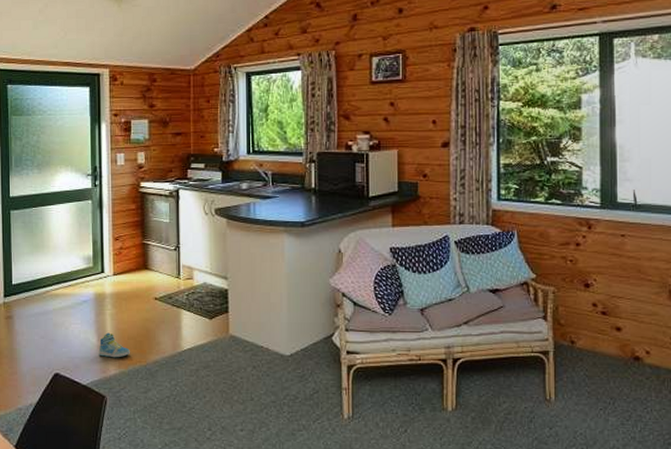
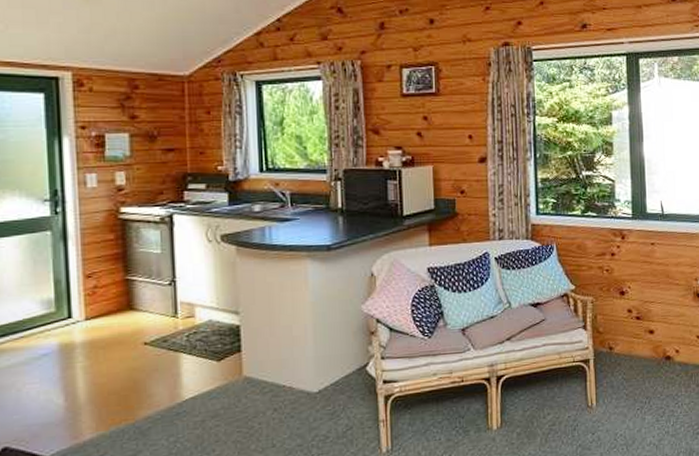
sneaker: present [98,332,130,358] -> none [66,389,112,420]

